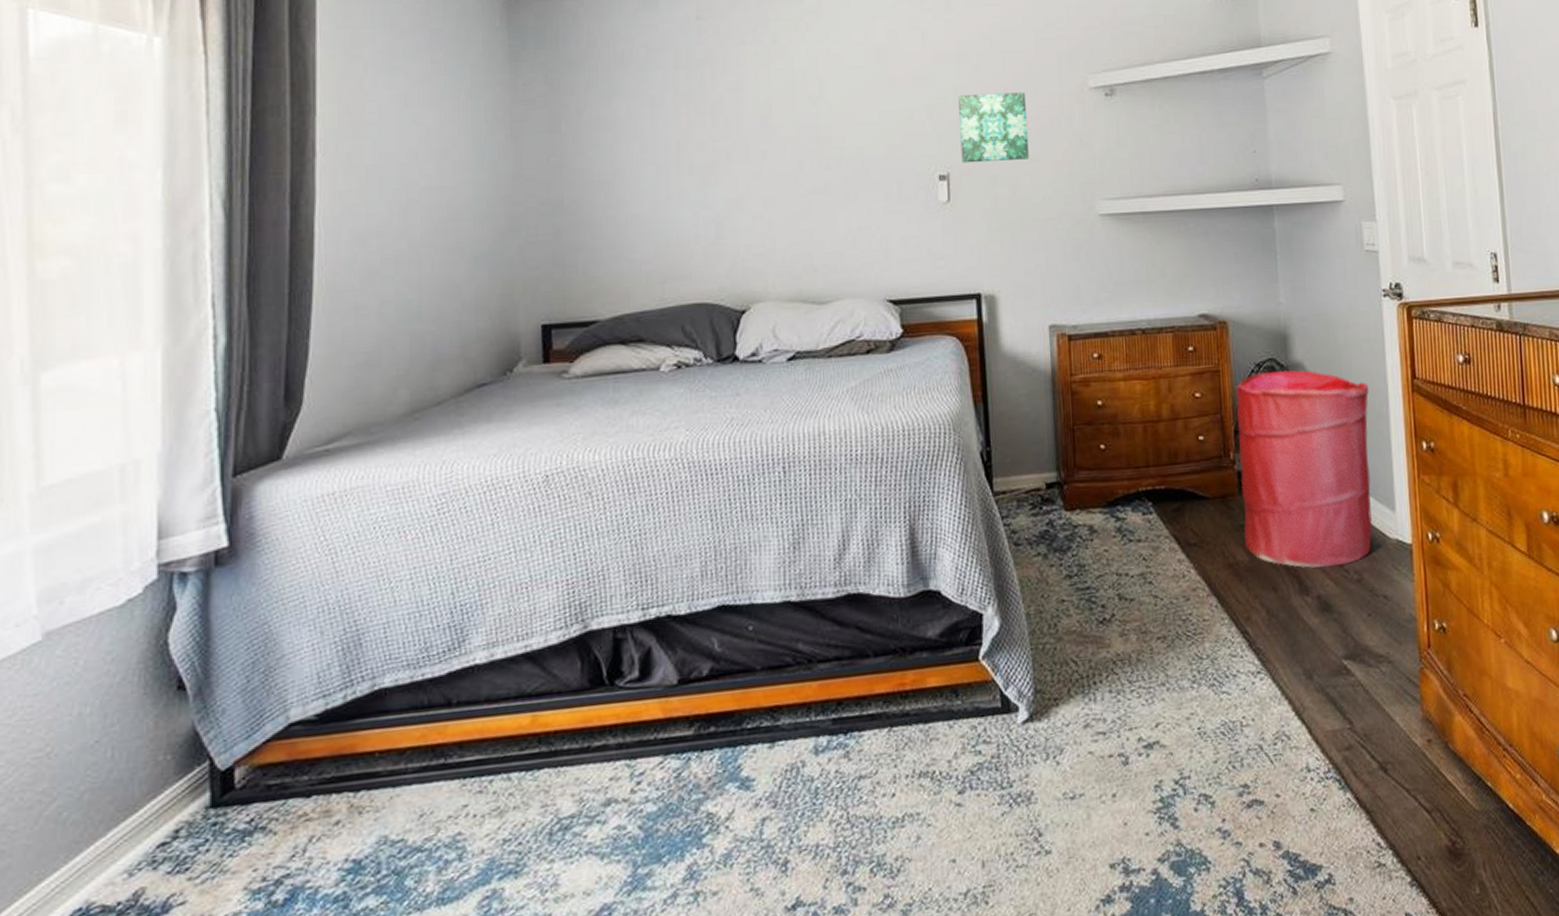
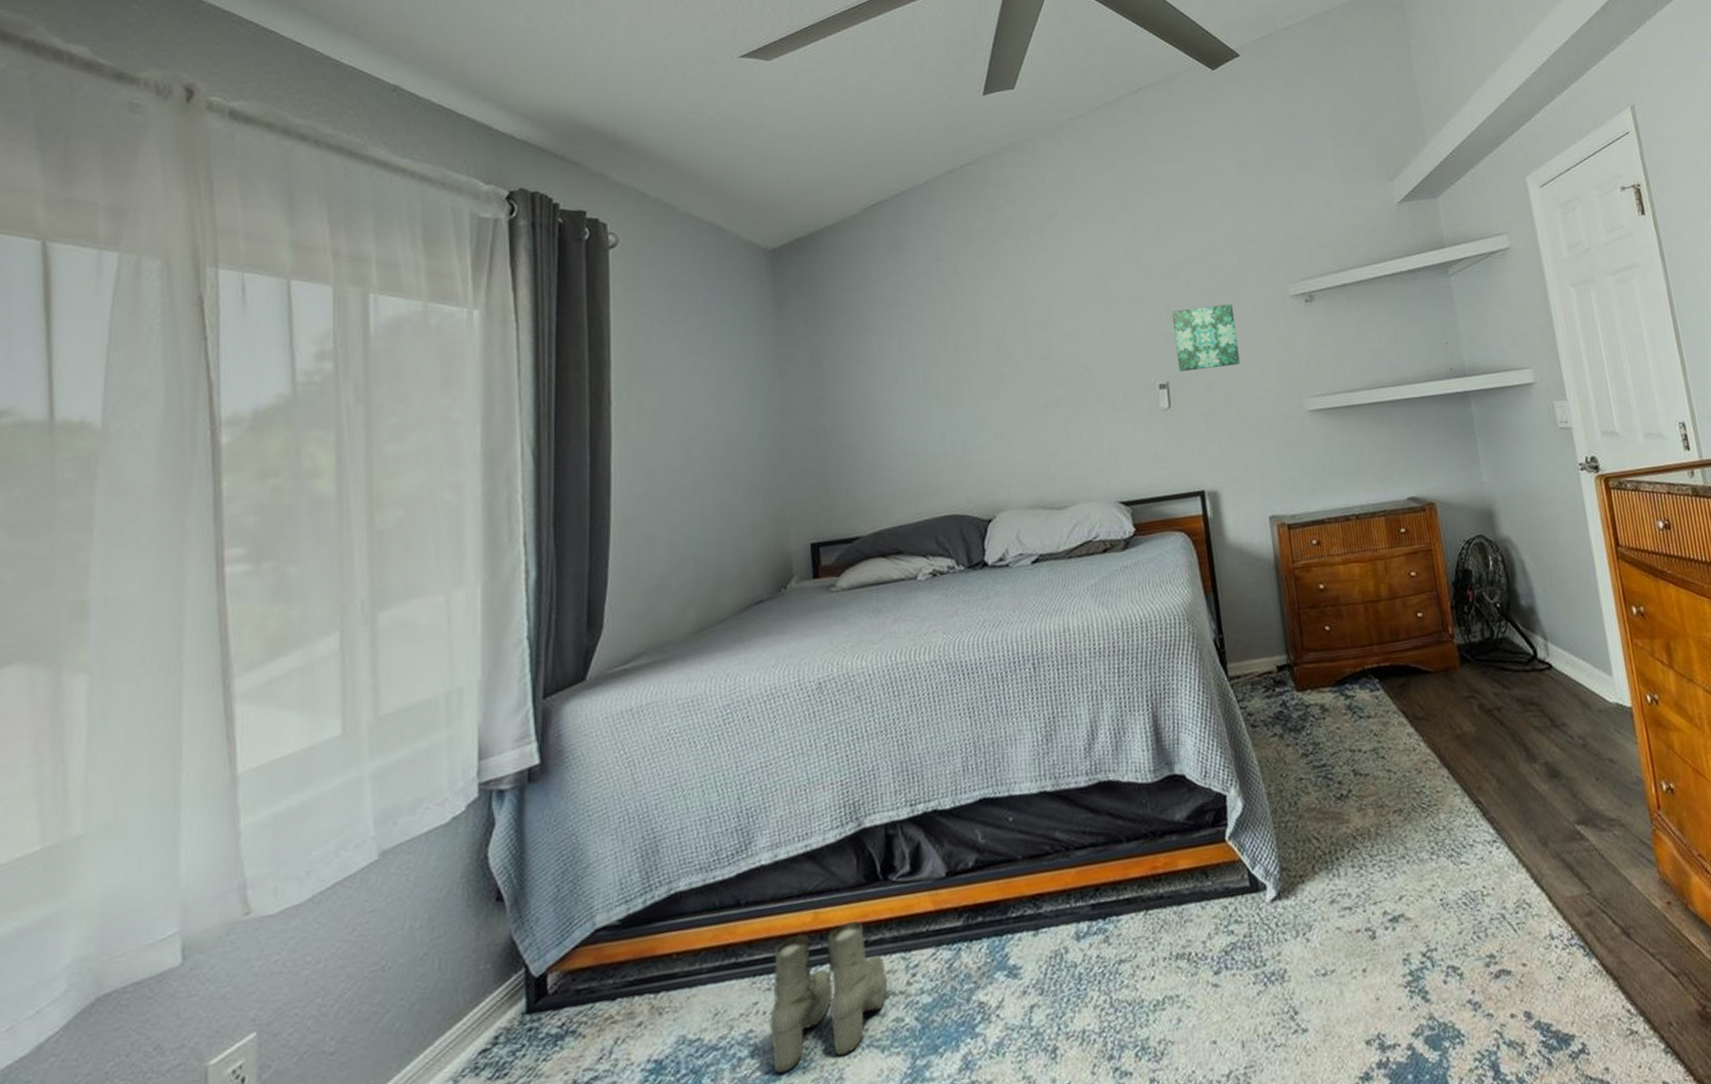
boots: none [480,725,609,878] -> present [769,920,888,1074]
laundry hamper: present [1236,370,1373,568] -> none [1448,544,1593,736]

